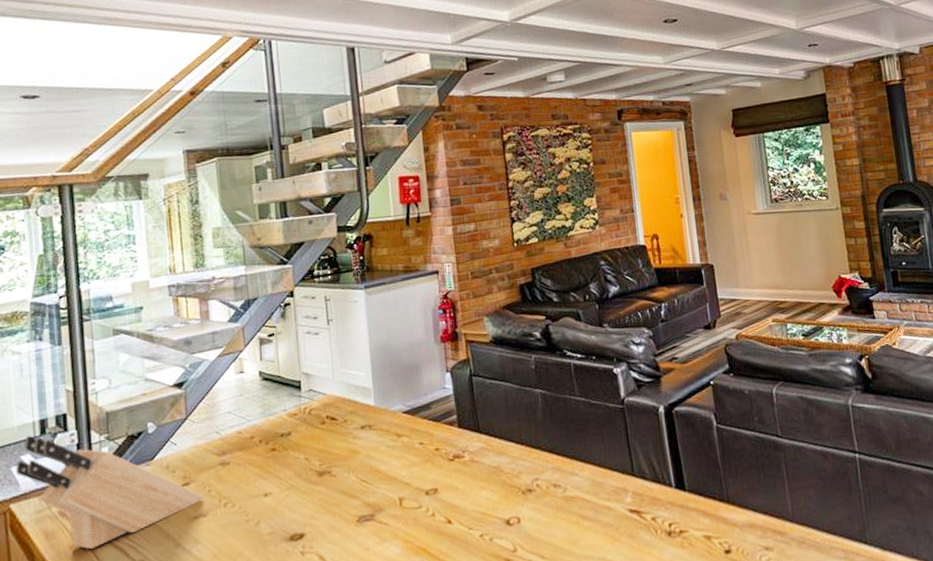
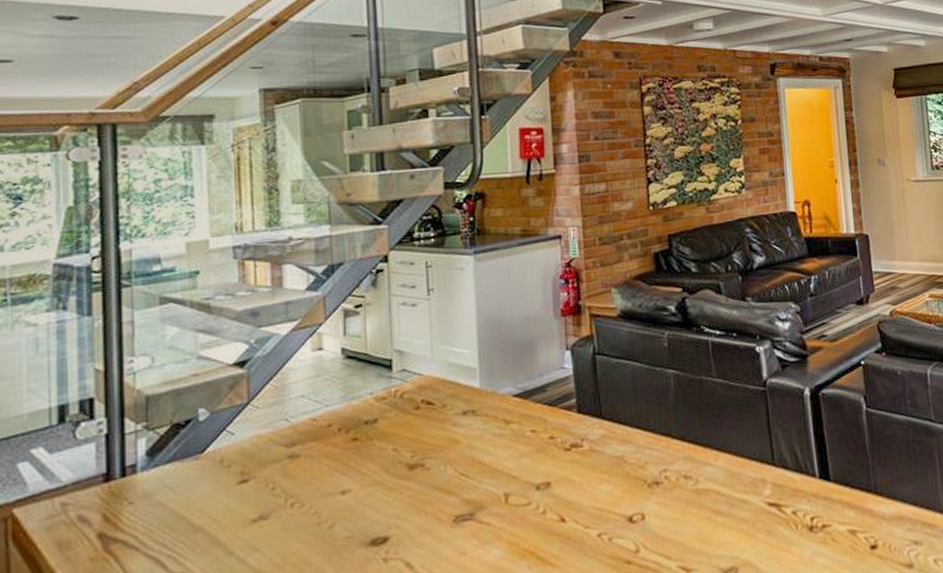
knife block: present [16,435,202,550] -> none [23,424,264,562]

